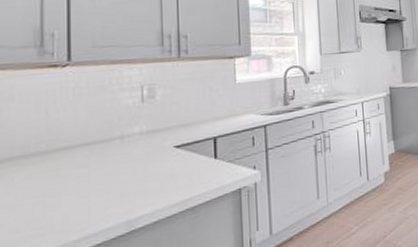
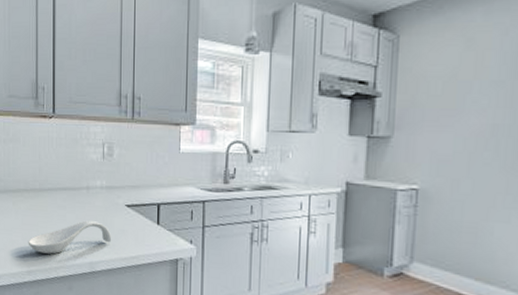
spoon rest: none [26,172,158,230] -> present [28,220,112,254]

